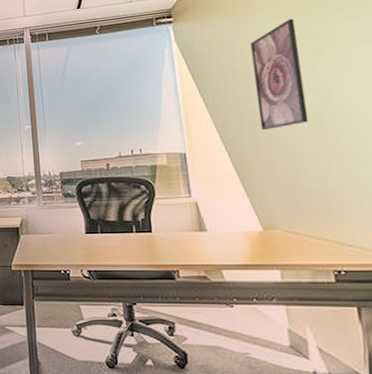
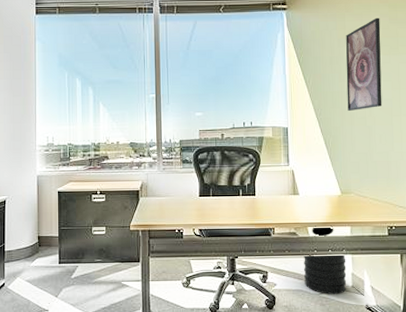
trash can: none [219,268,282,355] -> present [303,225,347,294]

